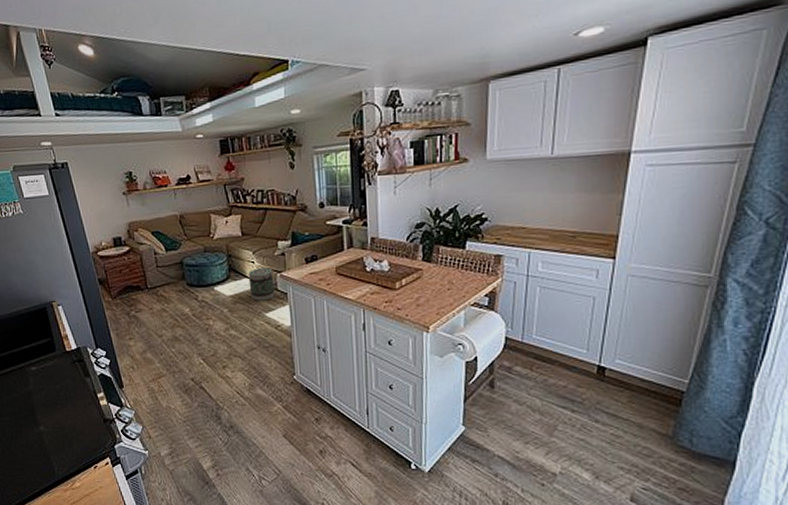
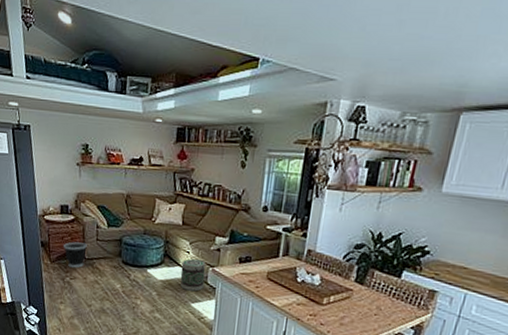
wastebasket: none [123,272,148,300] -> present [64,241,87,268]

